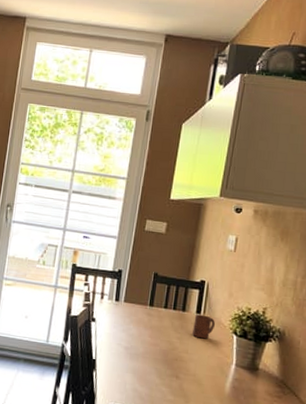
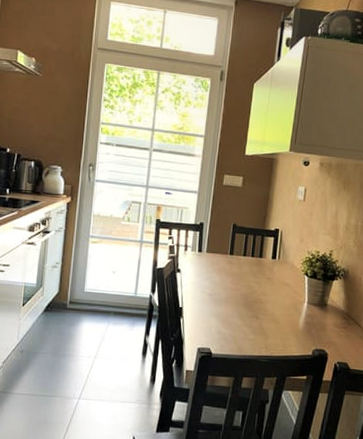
cup: present [192,314,216,339] -> none [269,259,290,282]

